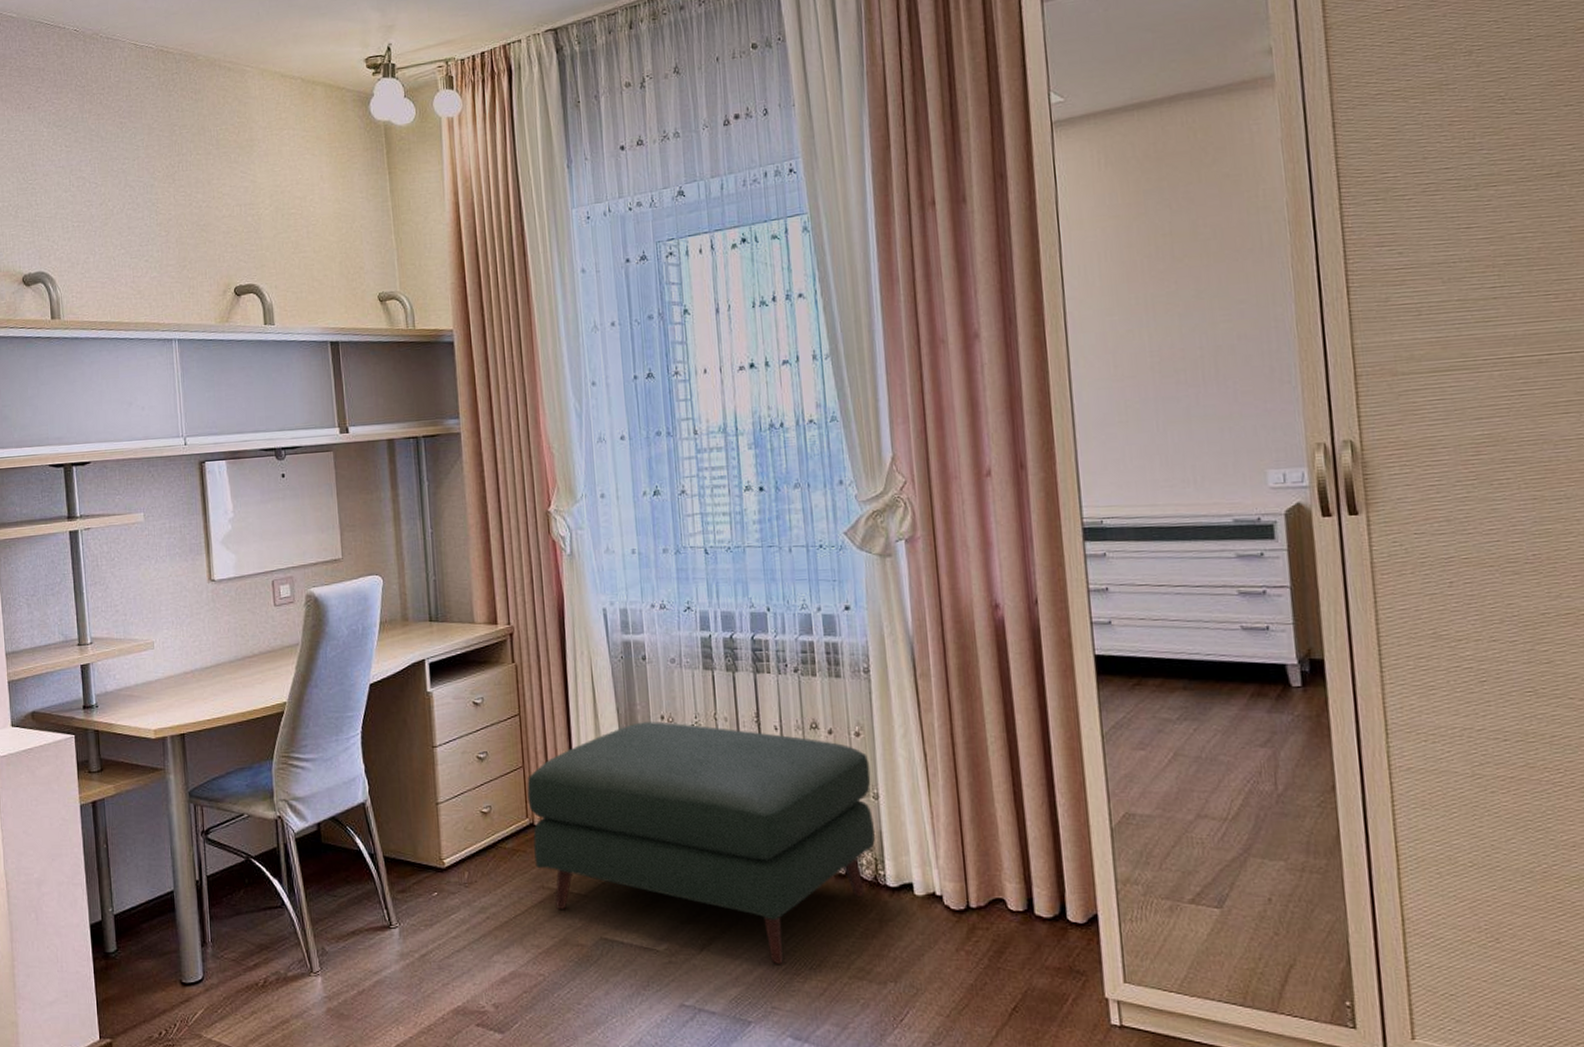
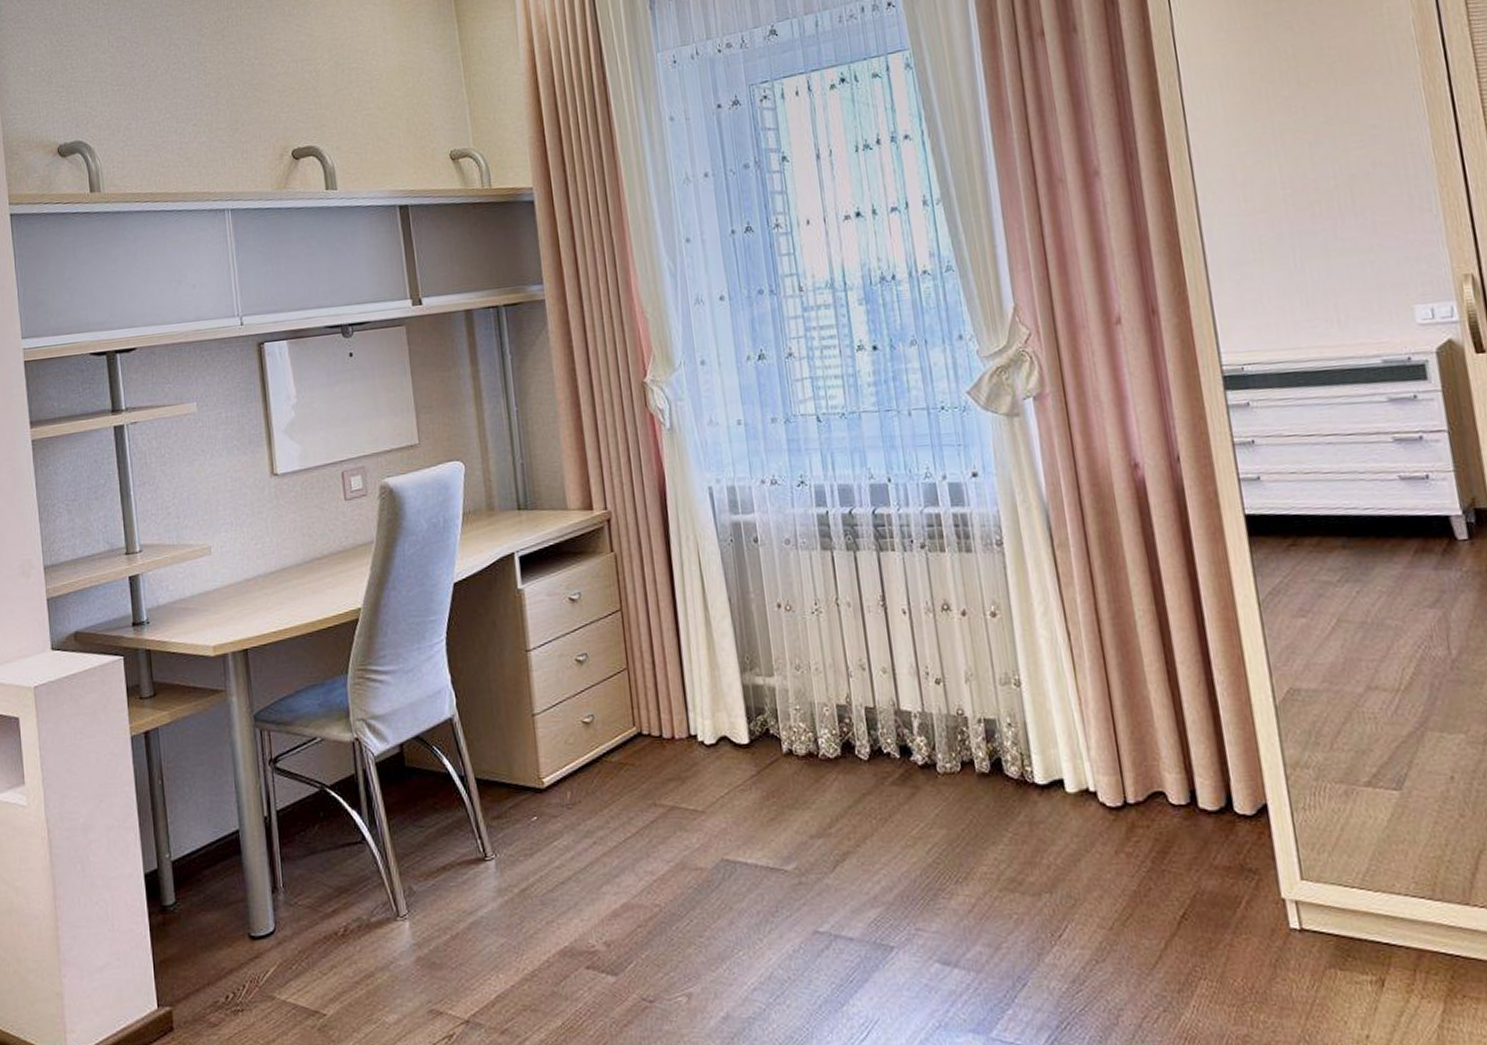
ottoman: present [527,721,875,965] -> none [632,610,1020,880]

